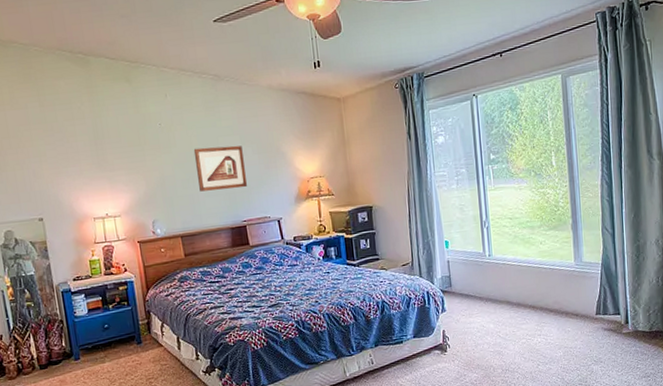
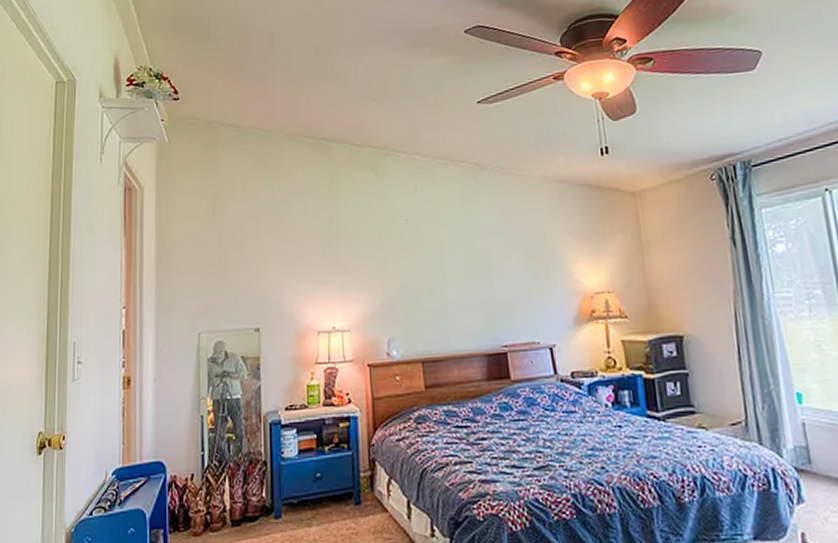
picture frame: present [193,145,247,192] -> none [444,248,510,305]

